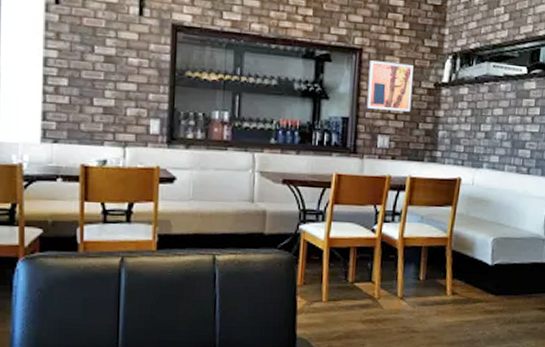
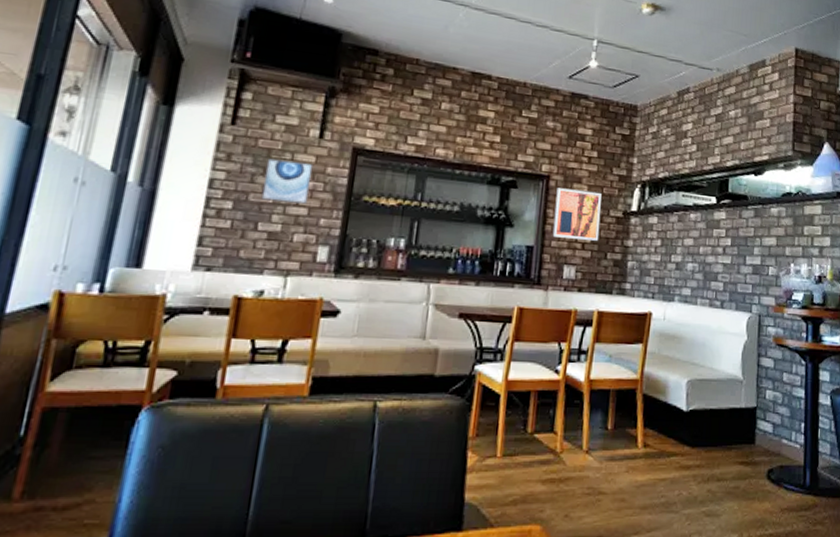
wall art: none [93,36,137,80] -> present [261,158,314,204]

